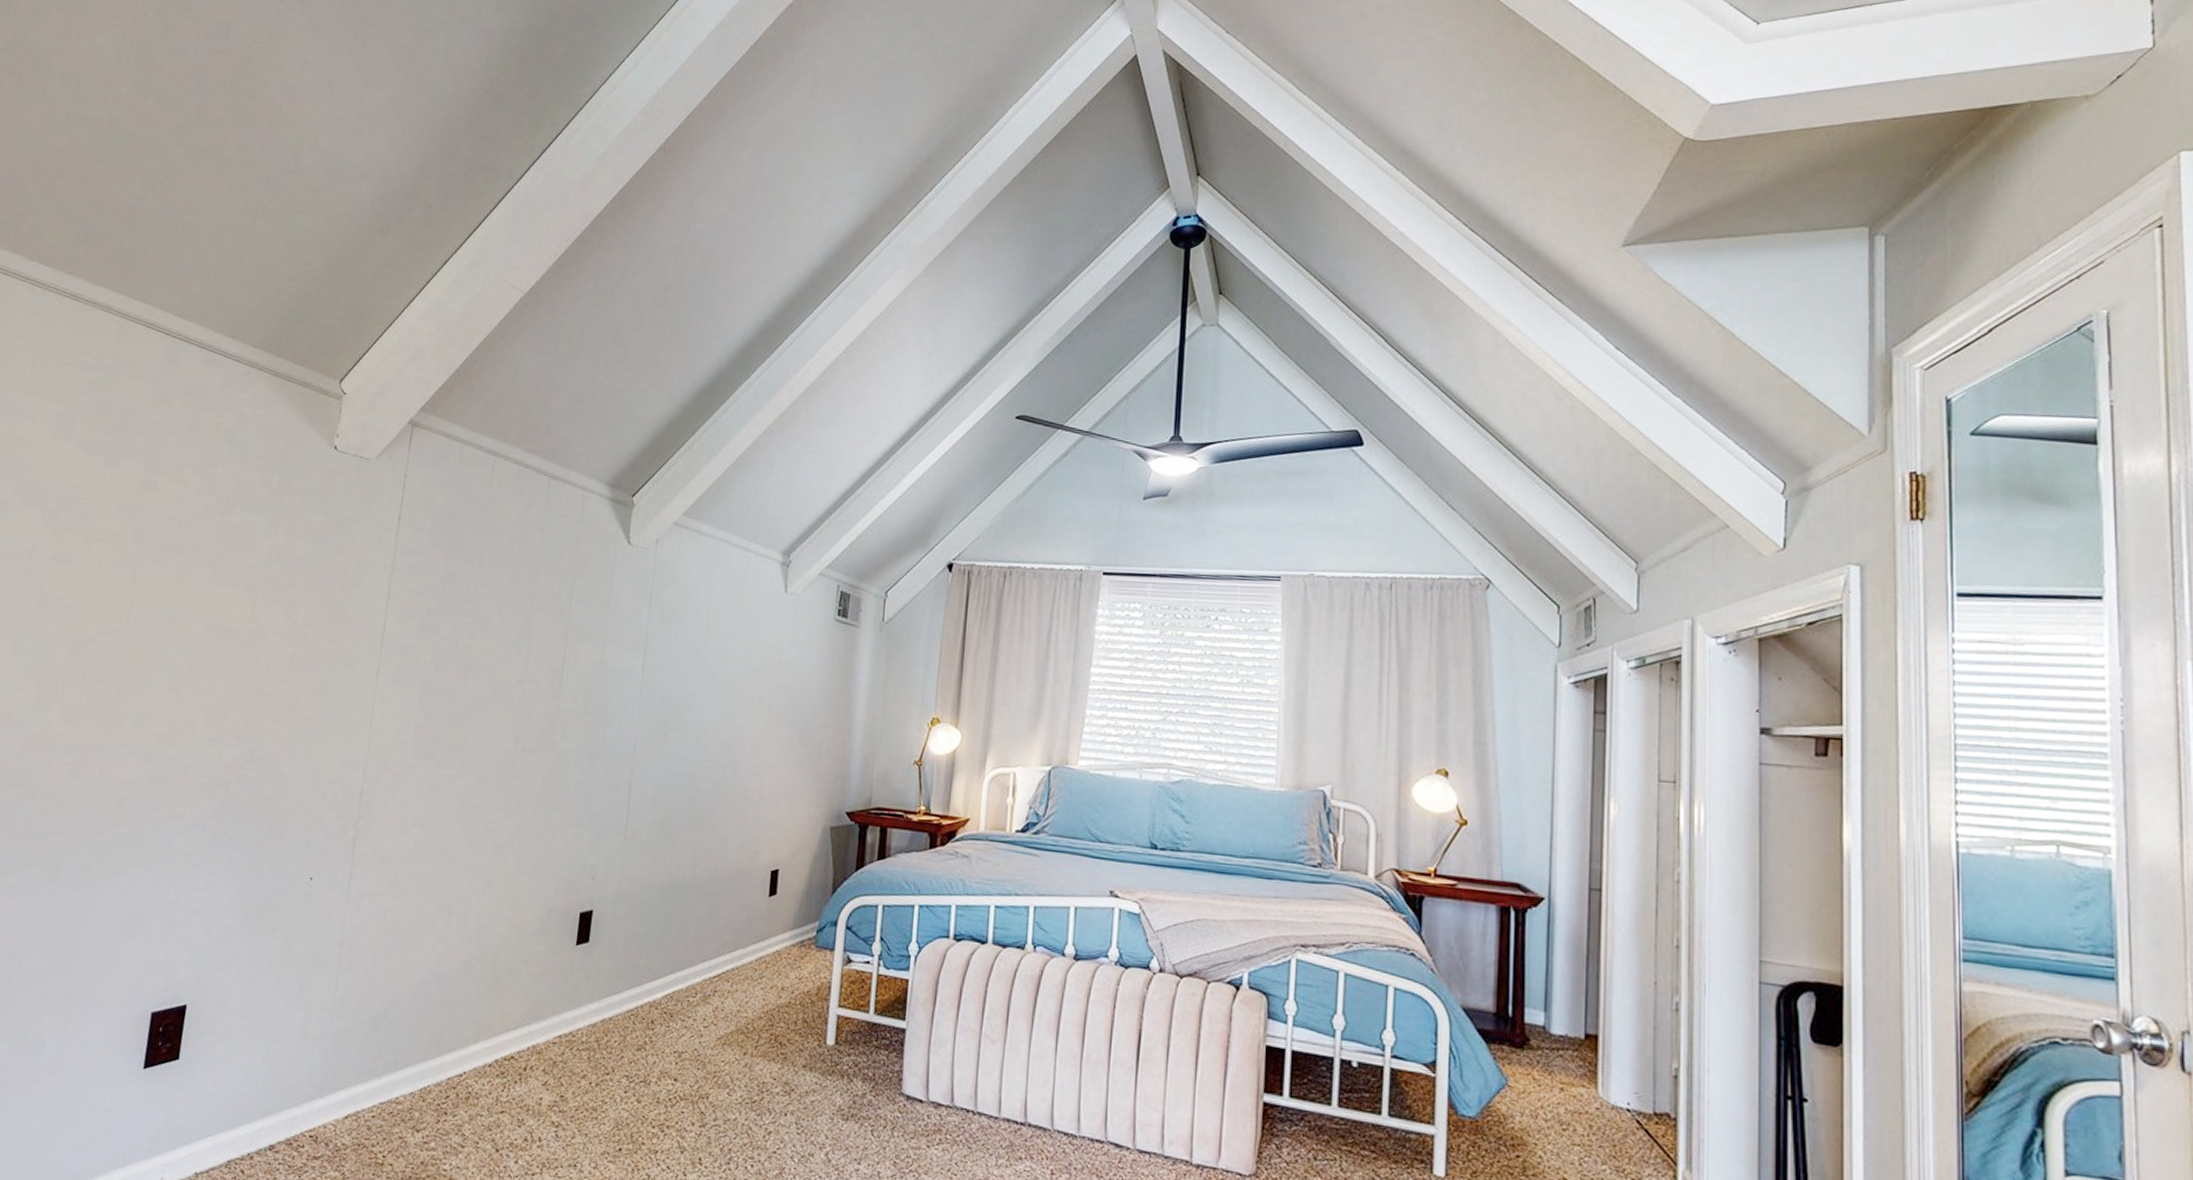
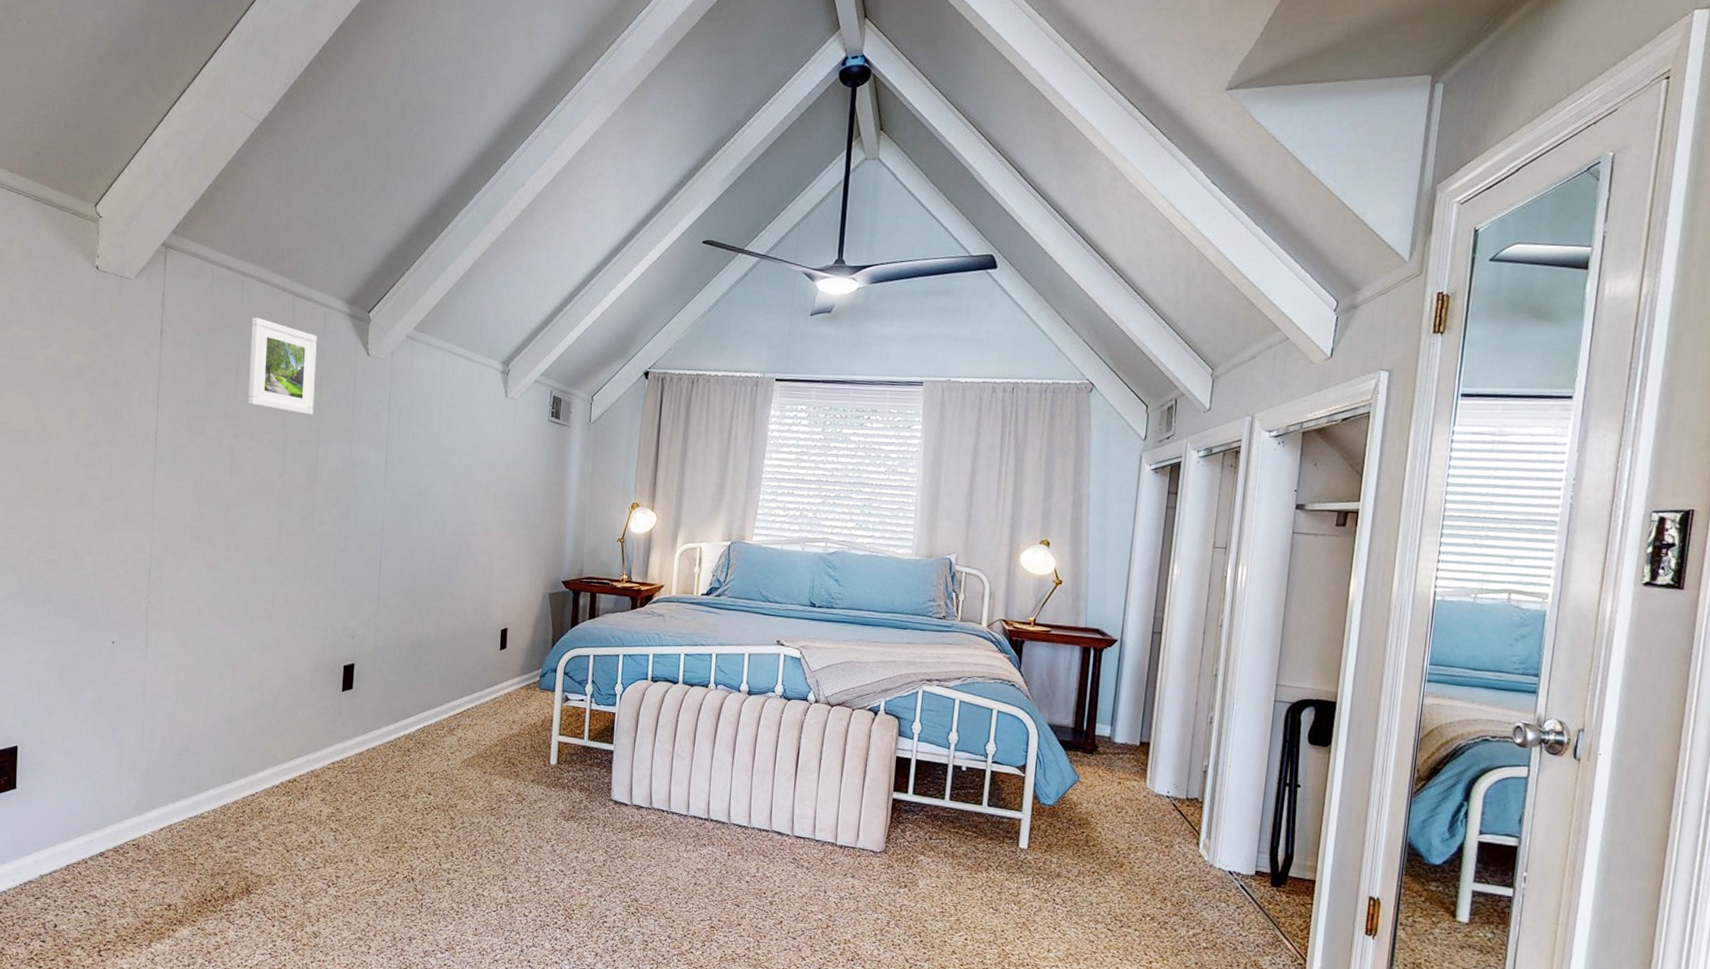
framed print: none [490,502,573,612] -> present [248,318,317,415]

